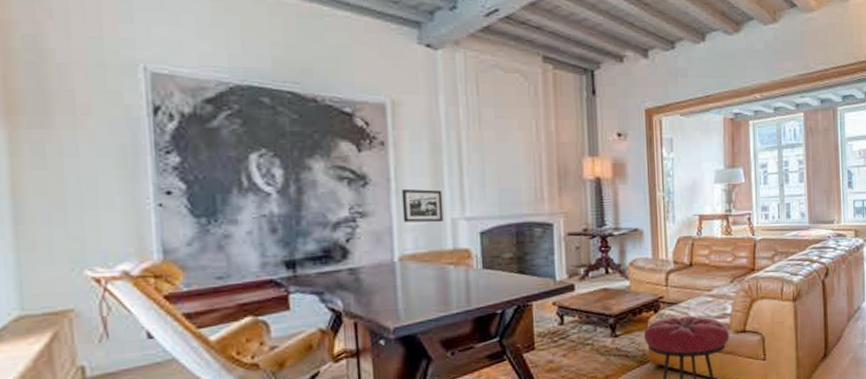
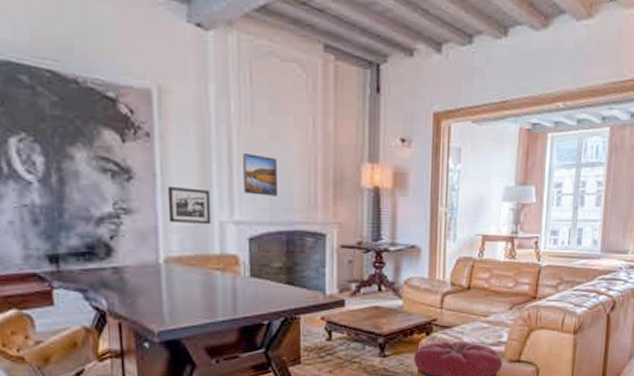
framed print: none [472,155,507,192] -> present [243,153,279,196]

